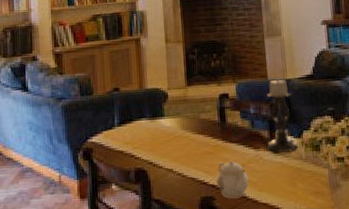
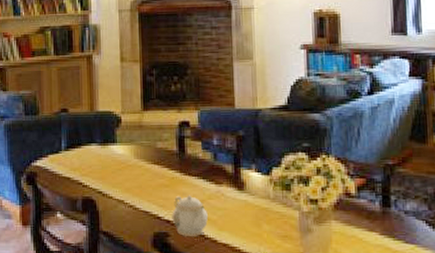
candle holder: present [266,78,298,152] -> none [231,107,266,189]

